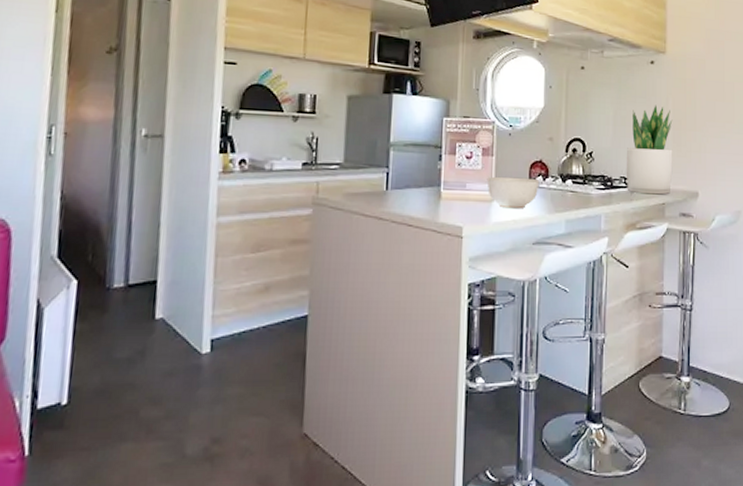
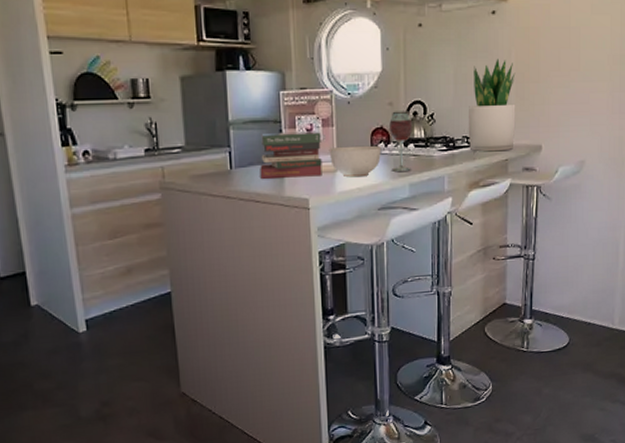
books: none [415,157,480,205] -> present [260,131,322,179]
wineglass: none [548,146,572,207] -> present [389,111,413,171]

